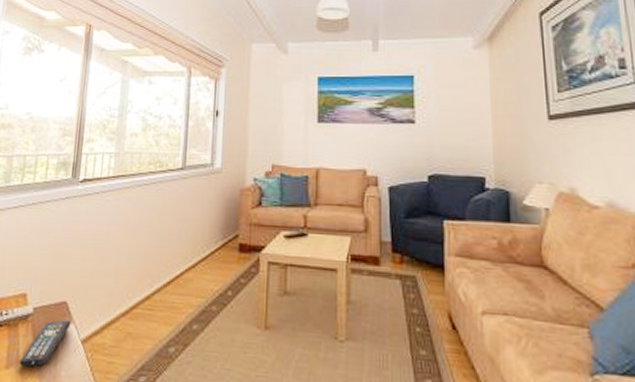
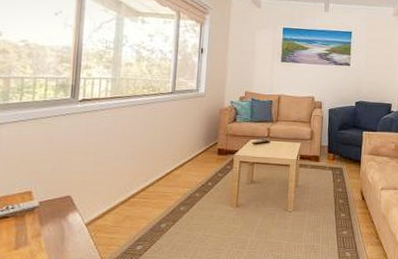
remote control: present [19,320,71,367] -> none [28,210,75,247]

